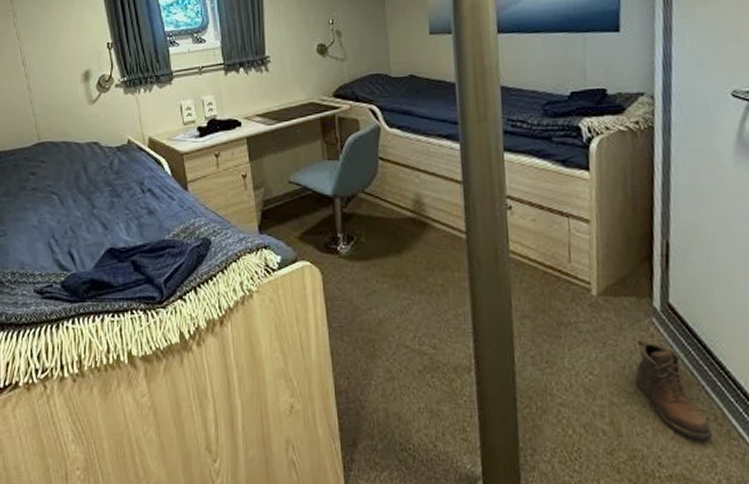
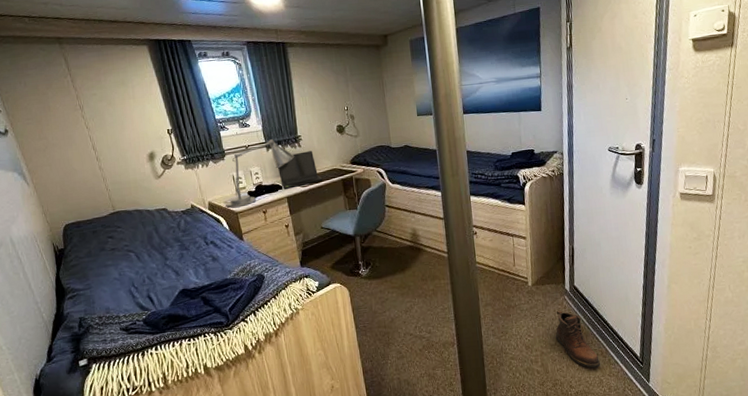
desk lamp: none [169,60,260,148] -> present [226,139,295,209]
laptop: none [238,77,295,127] -> present [278,151,323,189]

